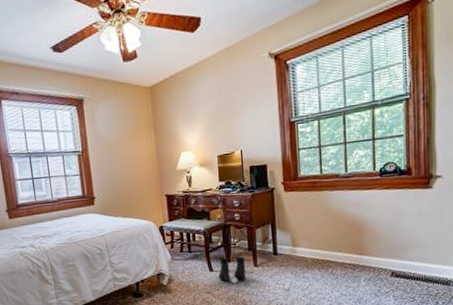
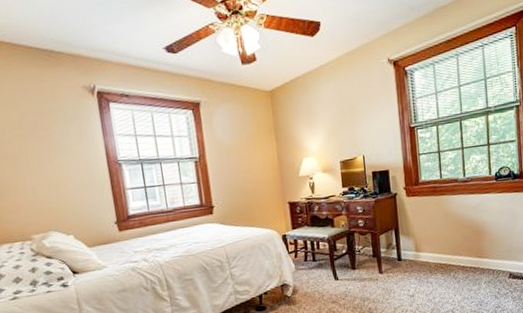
boots: present [218,256,246,284] -> none [344,263,372,292]

